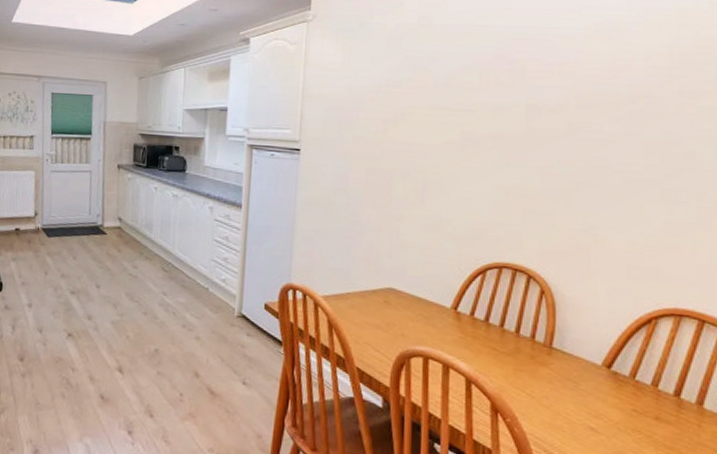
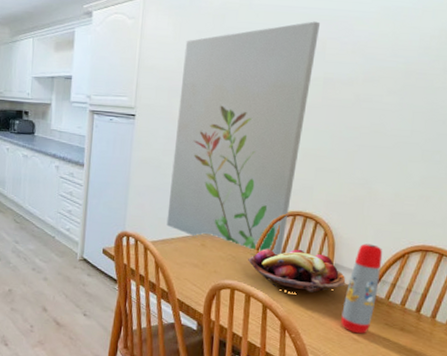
wall art: none [340,41,517,317] -> present [166,21,321,256]
fruit basket: none [444,308,574,365] -> present [248,248,346,293]
water bottle: none [571,304,621,423] -> present [341,243,383,334]

